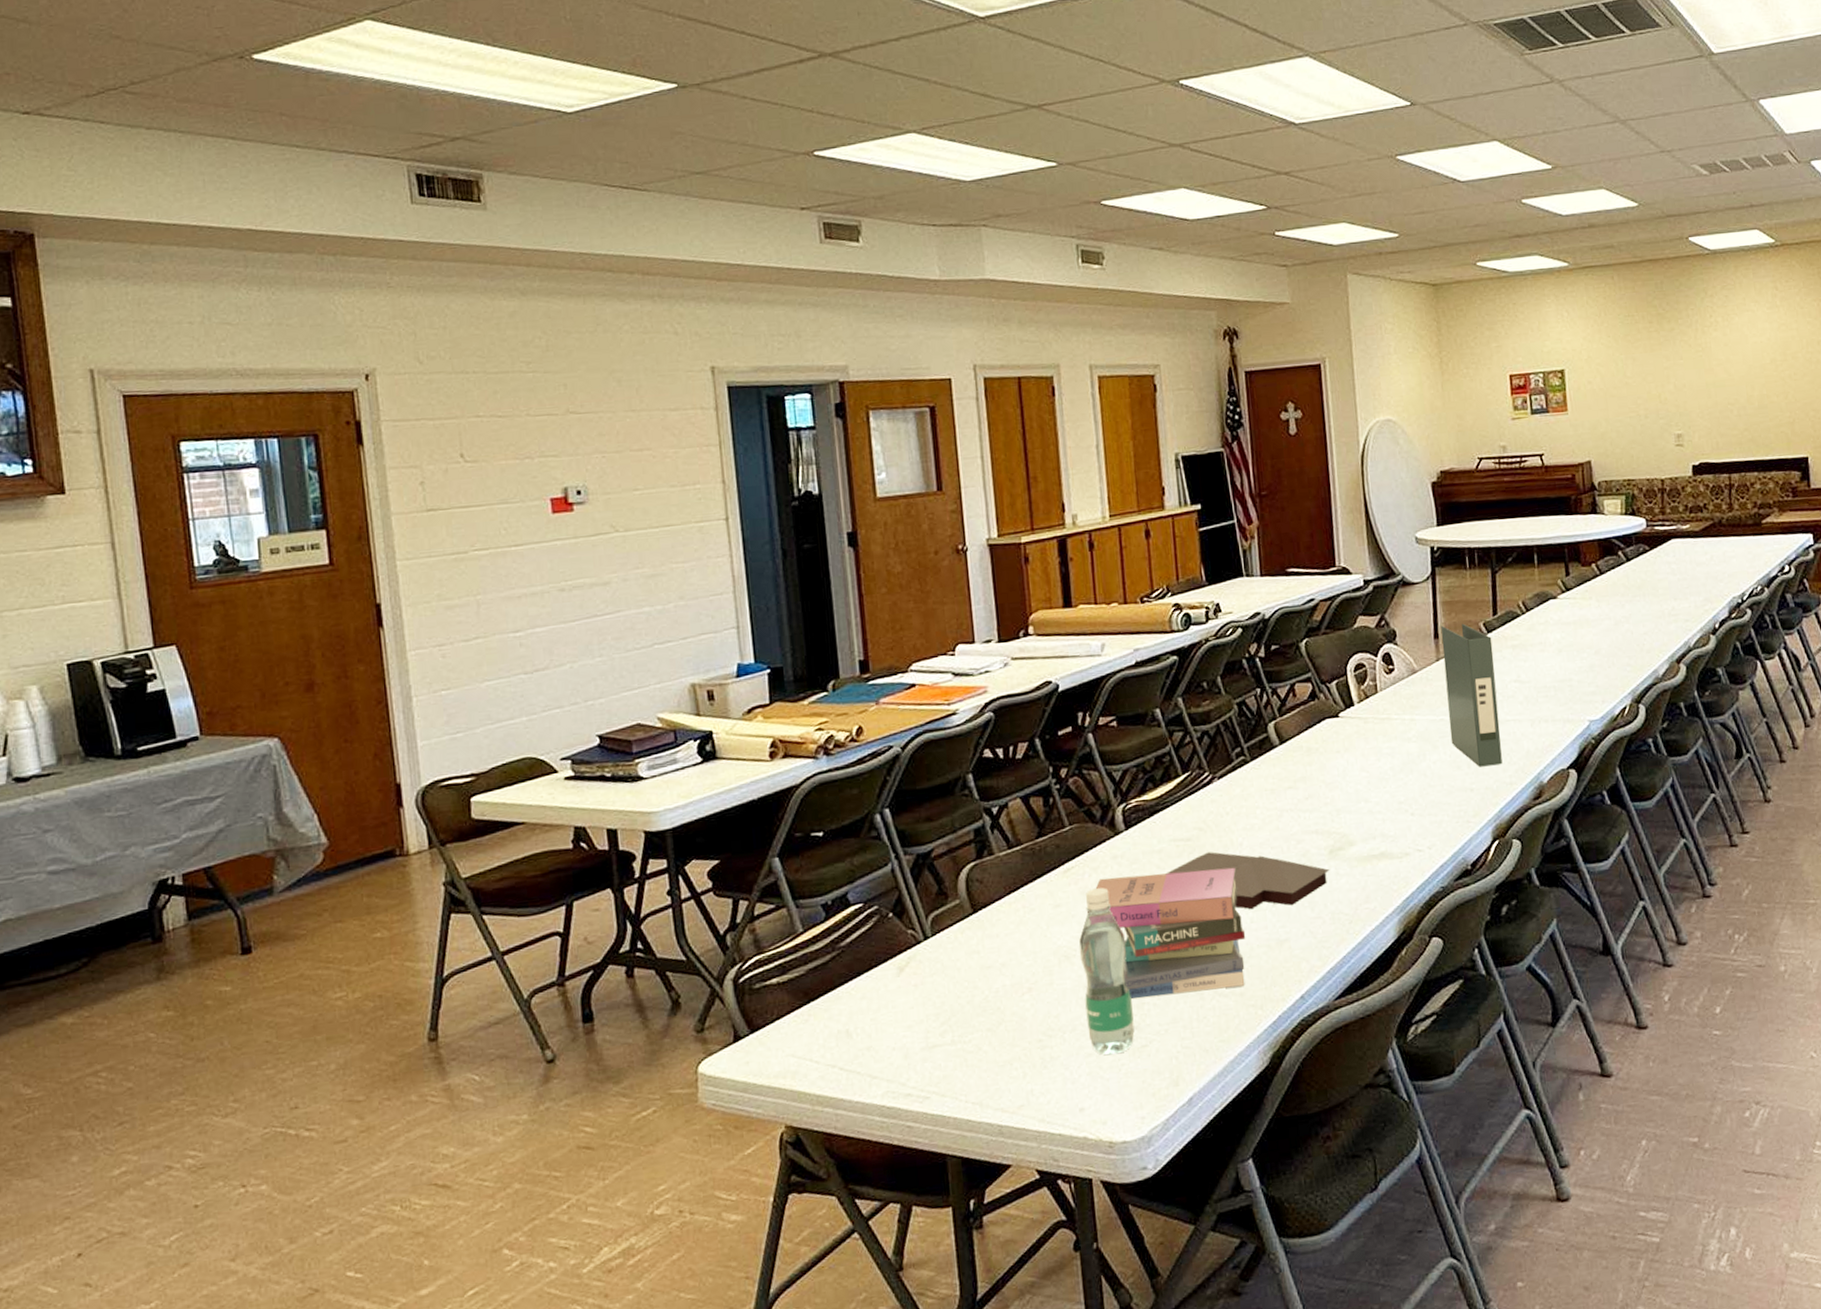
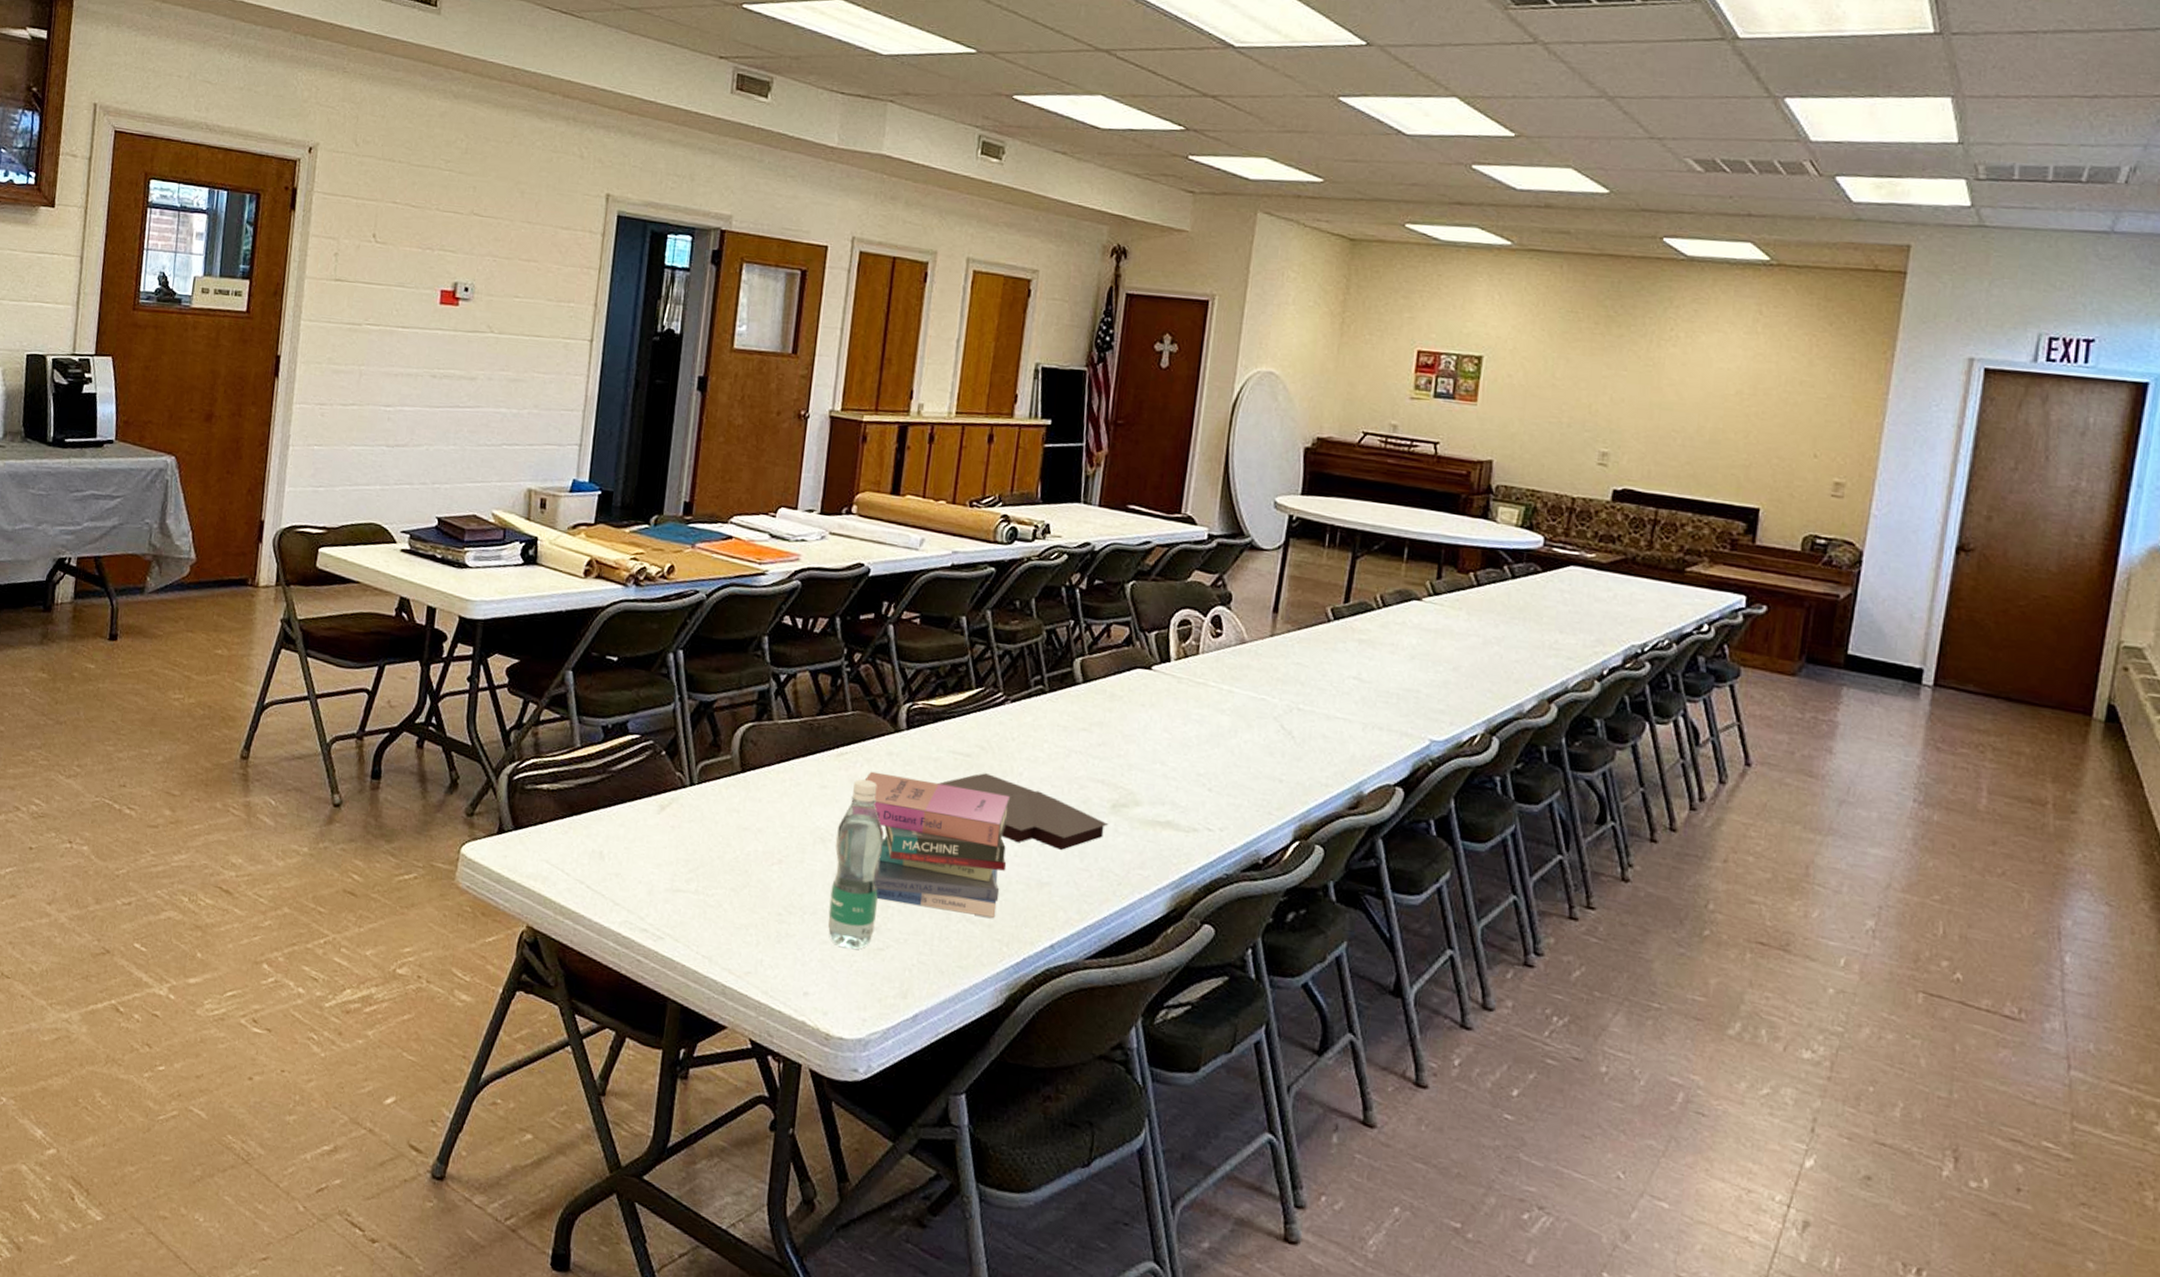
binder: present [1441,623,1503,767] -> none [1268,600,1338,763]

